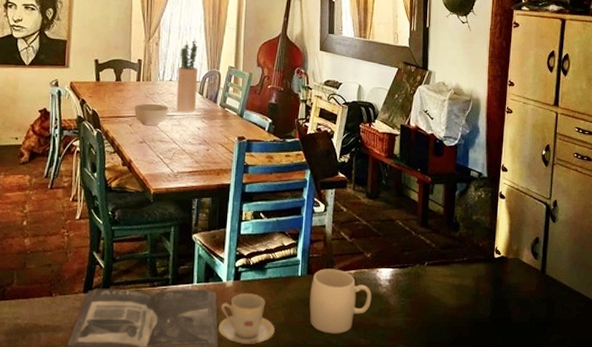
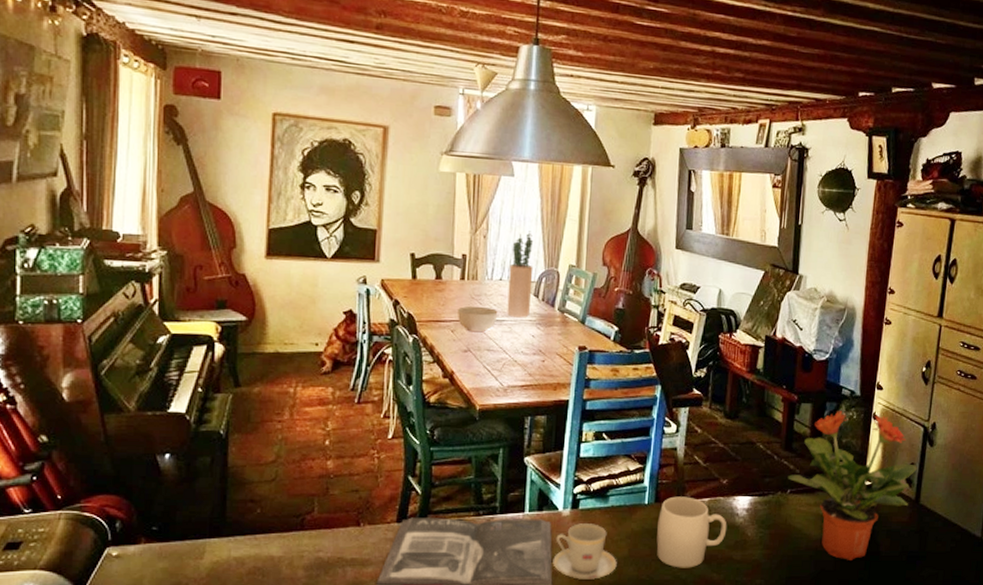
potted plant: none [425,191,542,327] -> present [788,411,917,560]

